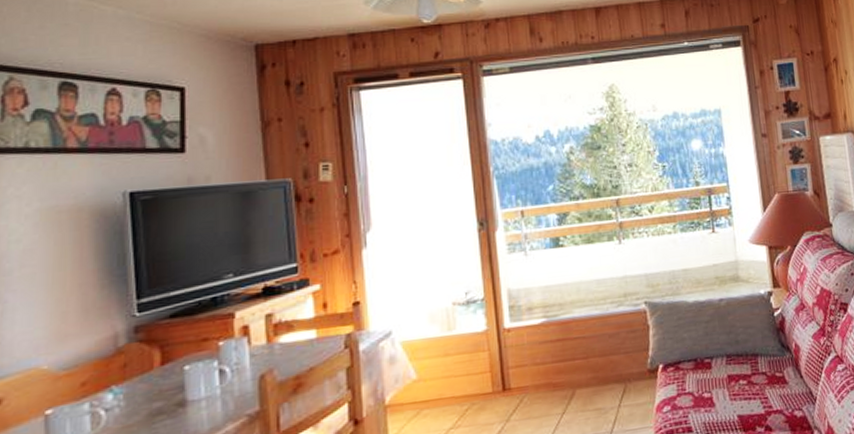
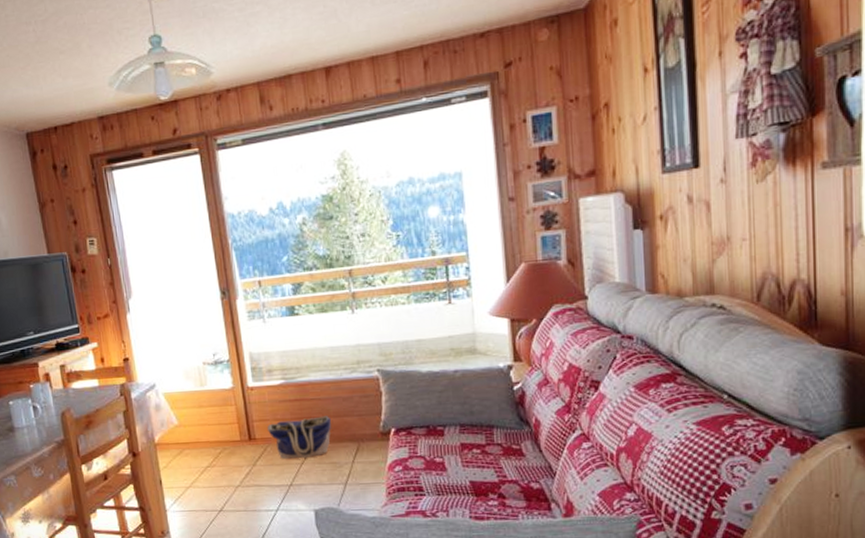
tote bag: none [525,355,596,410] -> present [267,416,331,460]

